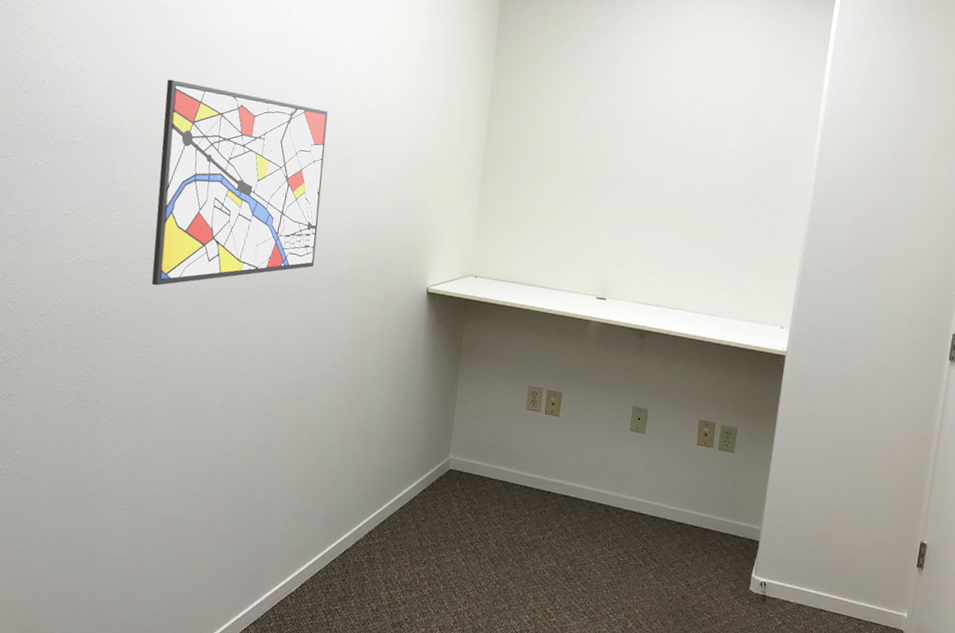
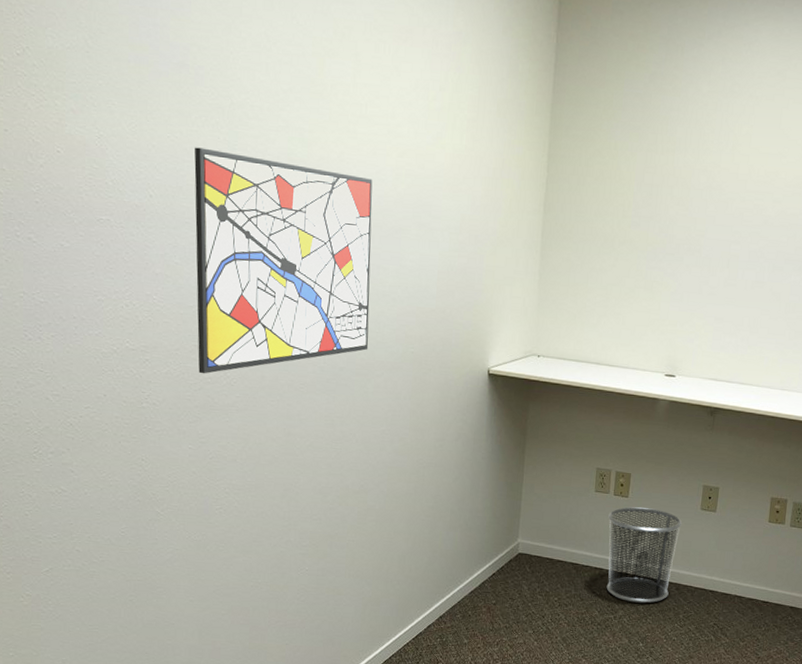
waste bin: none [535,425,612,525] -> present [606,507,682,604]

